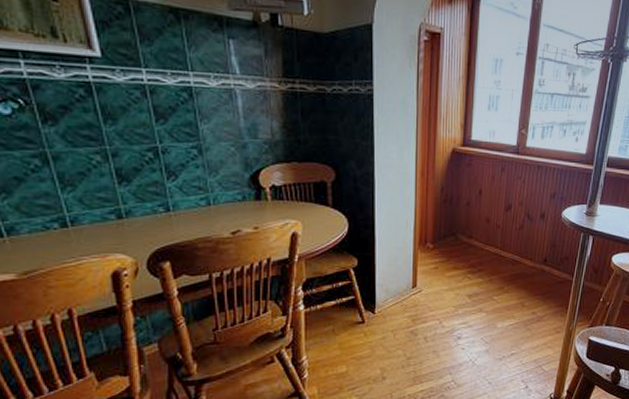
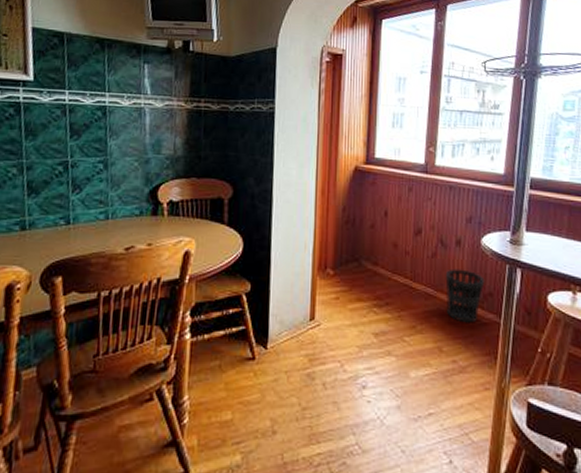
wastebasket: none [530,238,563,282] -> present [445,268,485,323]

